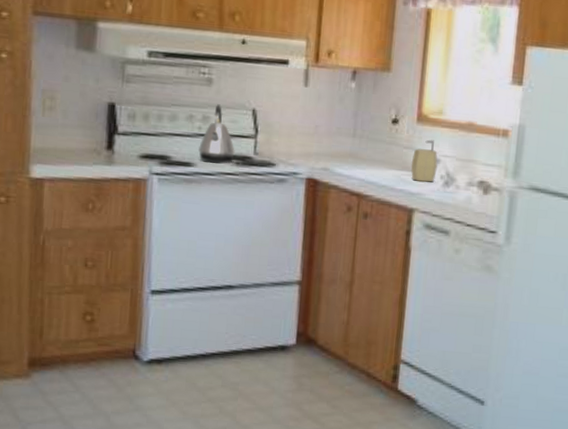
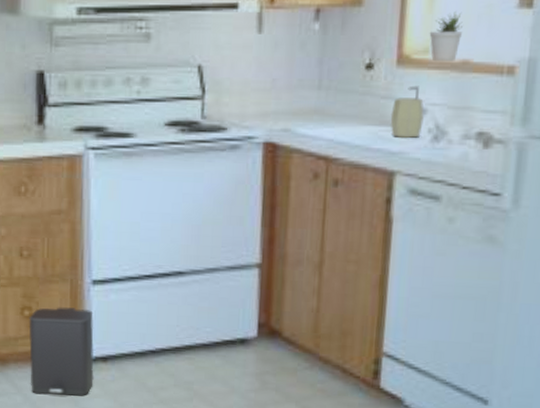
pedal bin: none [89,313,151,395] -> present [29,307,94,397]
kettle: present [198,104,235,164] -> none [138,63,180,133]
potted plant: none [443,83,469,123] -> present [429,12,463,62]

